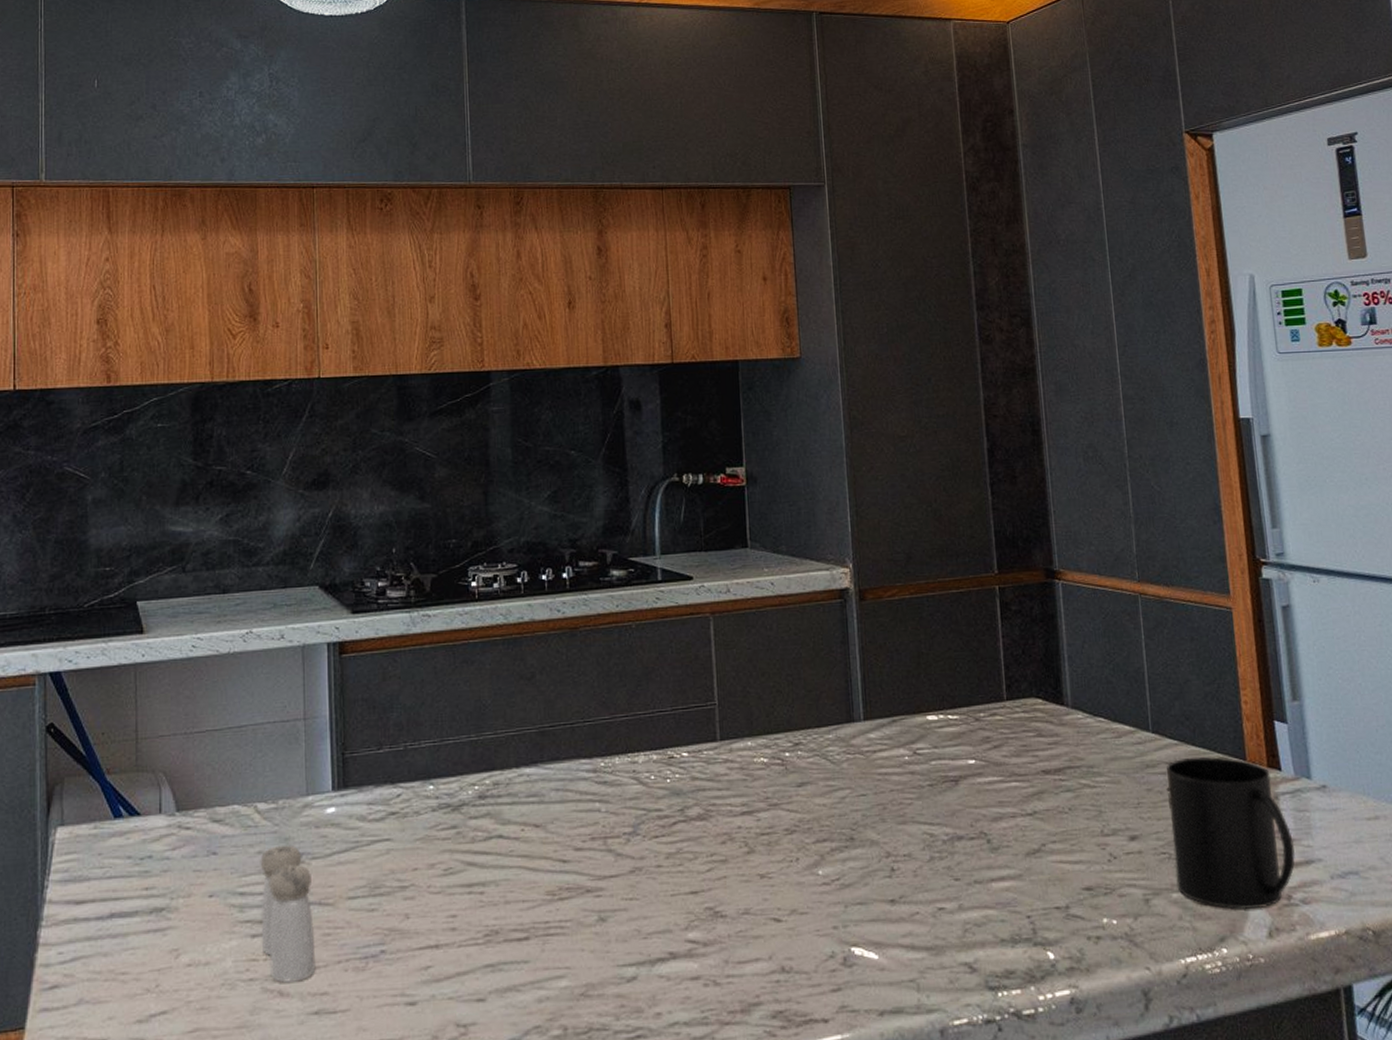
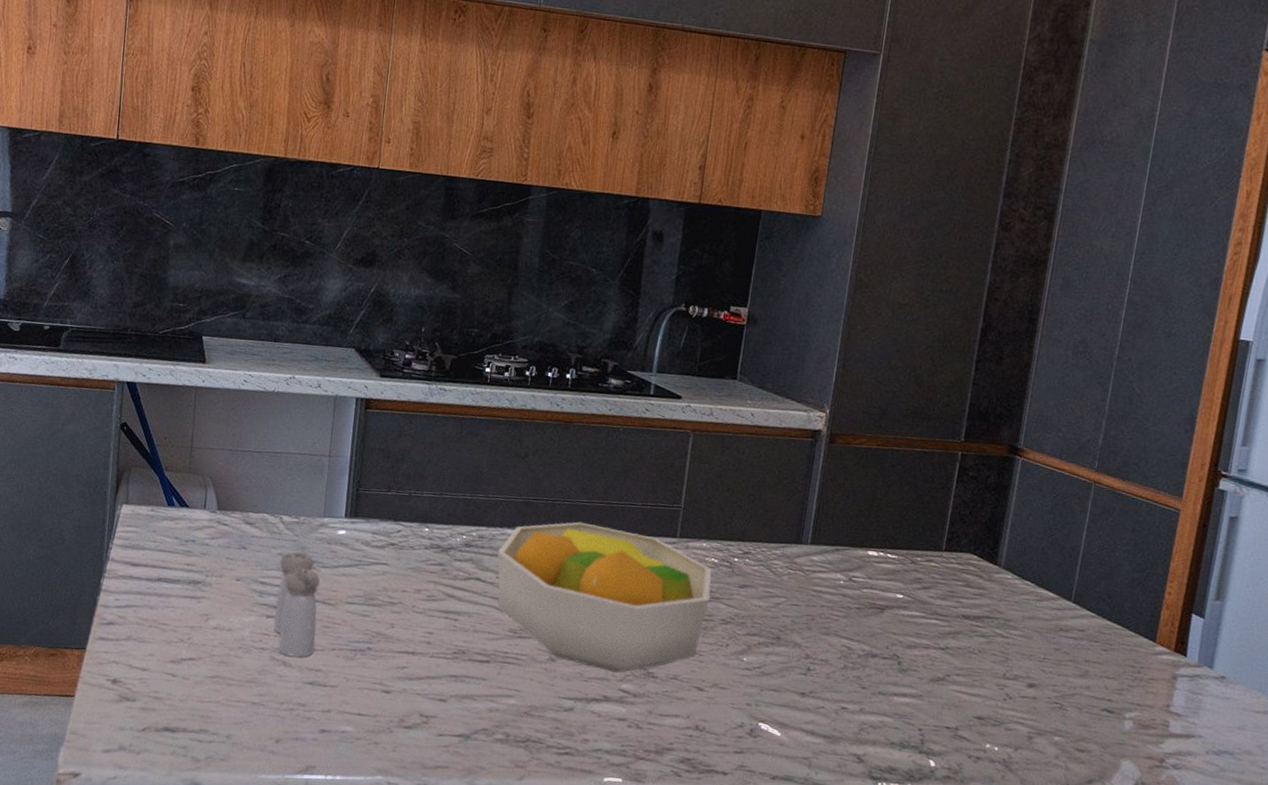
fruit bowl: none [518,743,767,920] -> present [497,522,712,673]
mug: present [1166,757,1296,910] -> none [1061,629,1181,765]

